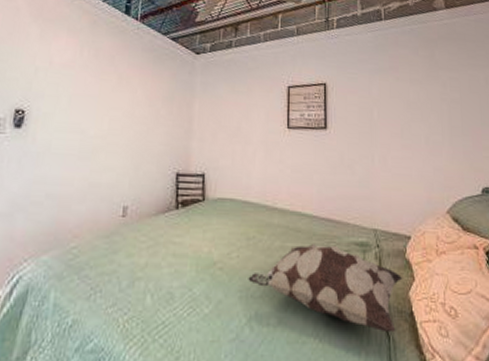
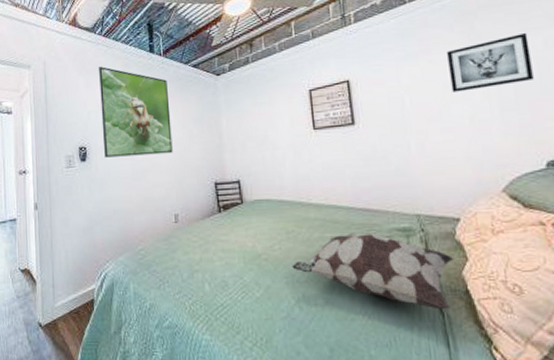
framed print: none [47,18,140,133] -> present [99,67,173,158]
wall art: none [412,67,476,112] -> present [447,32,534,92]

